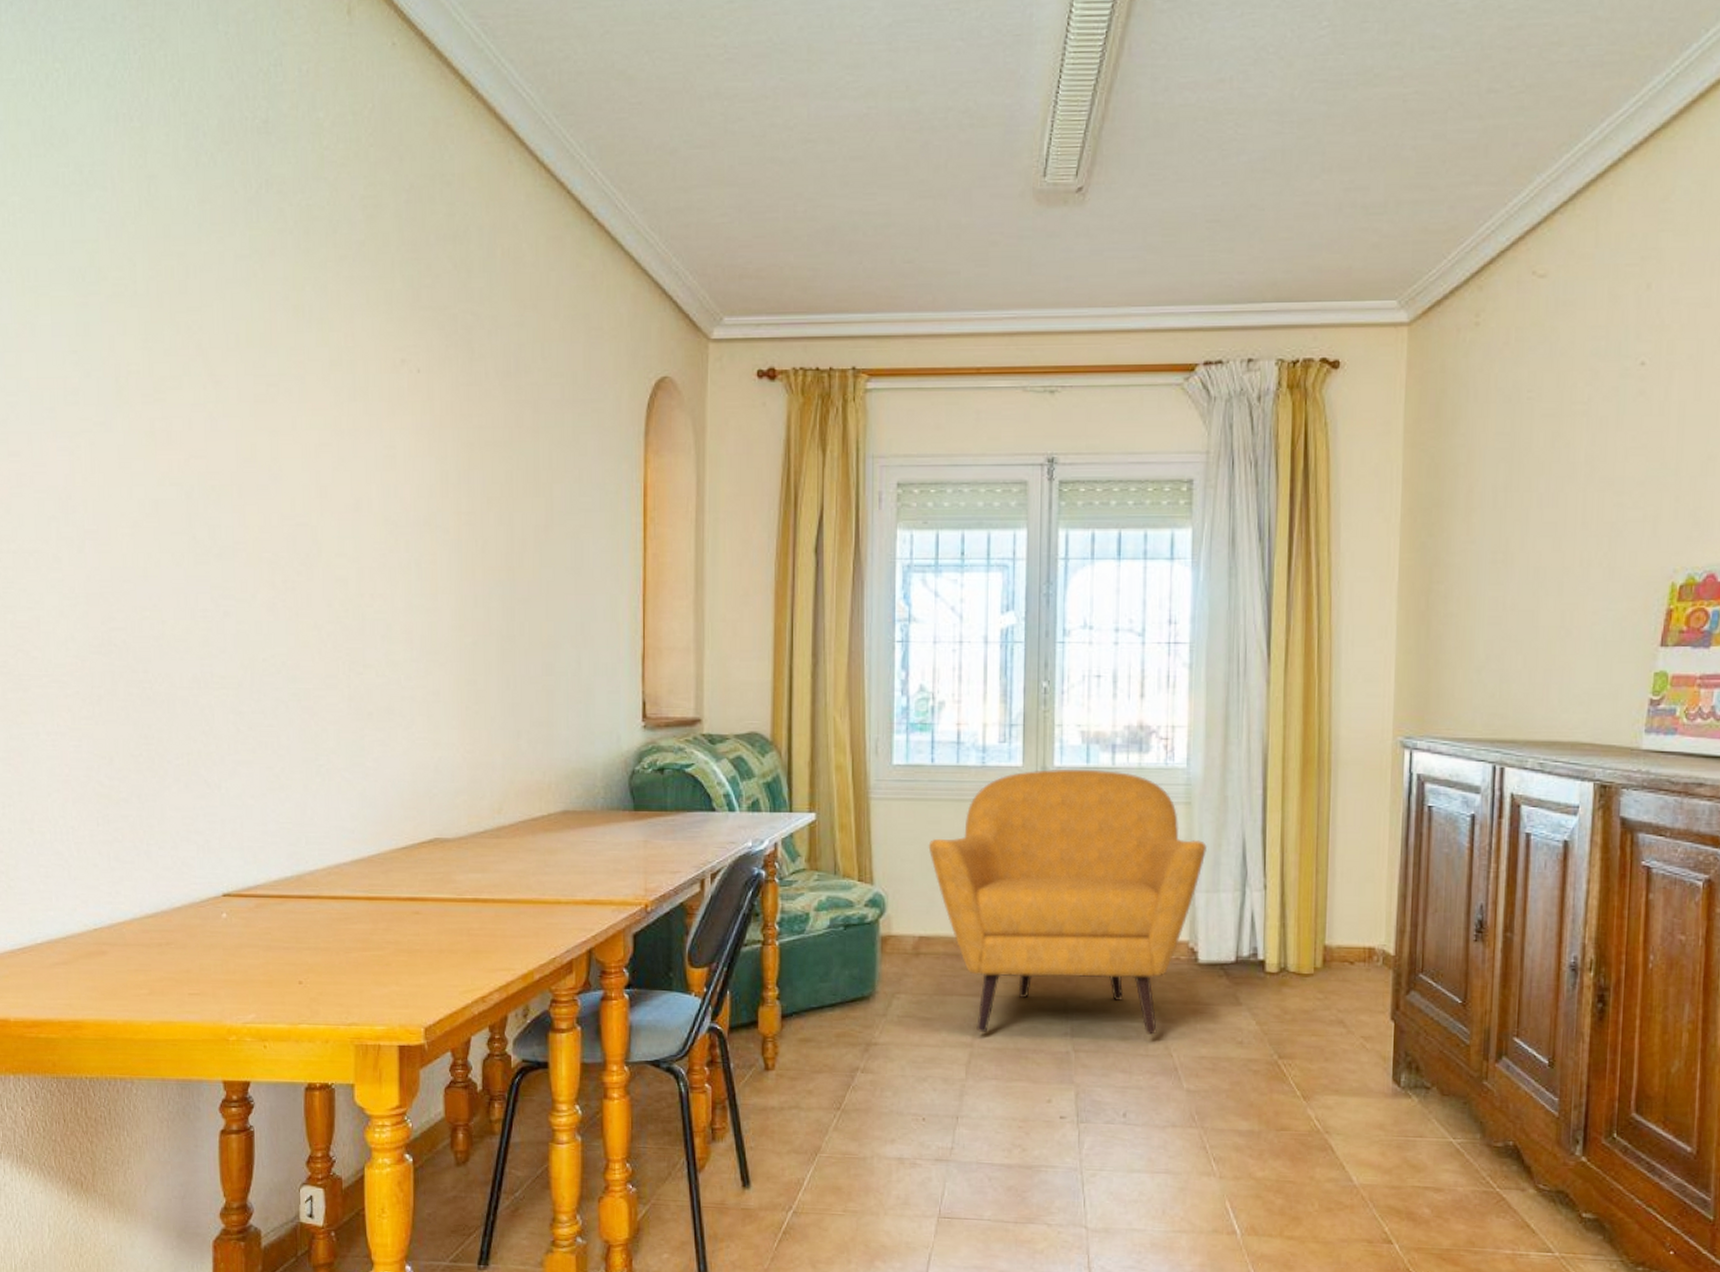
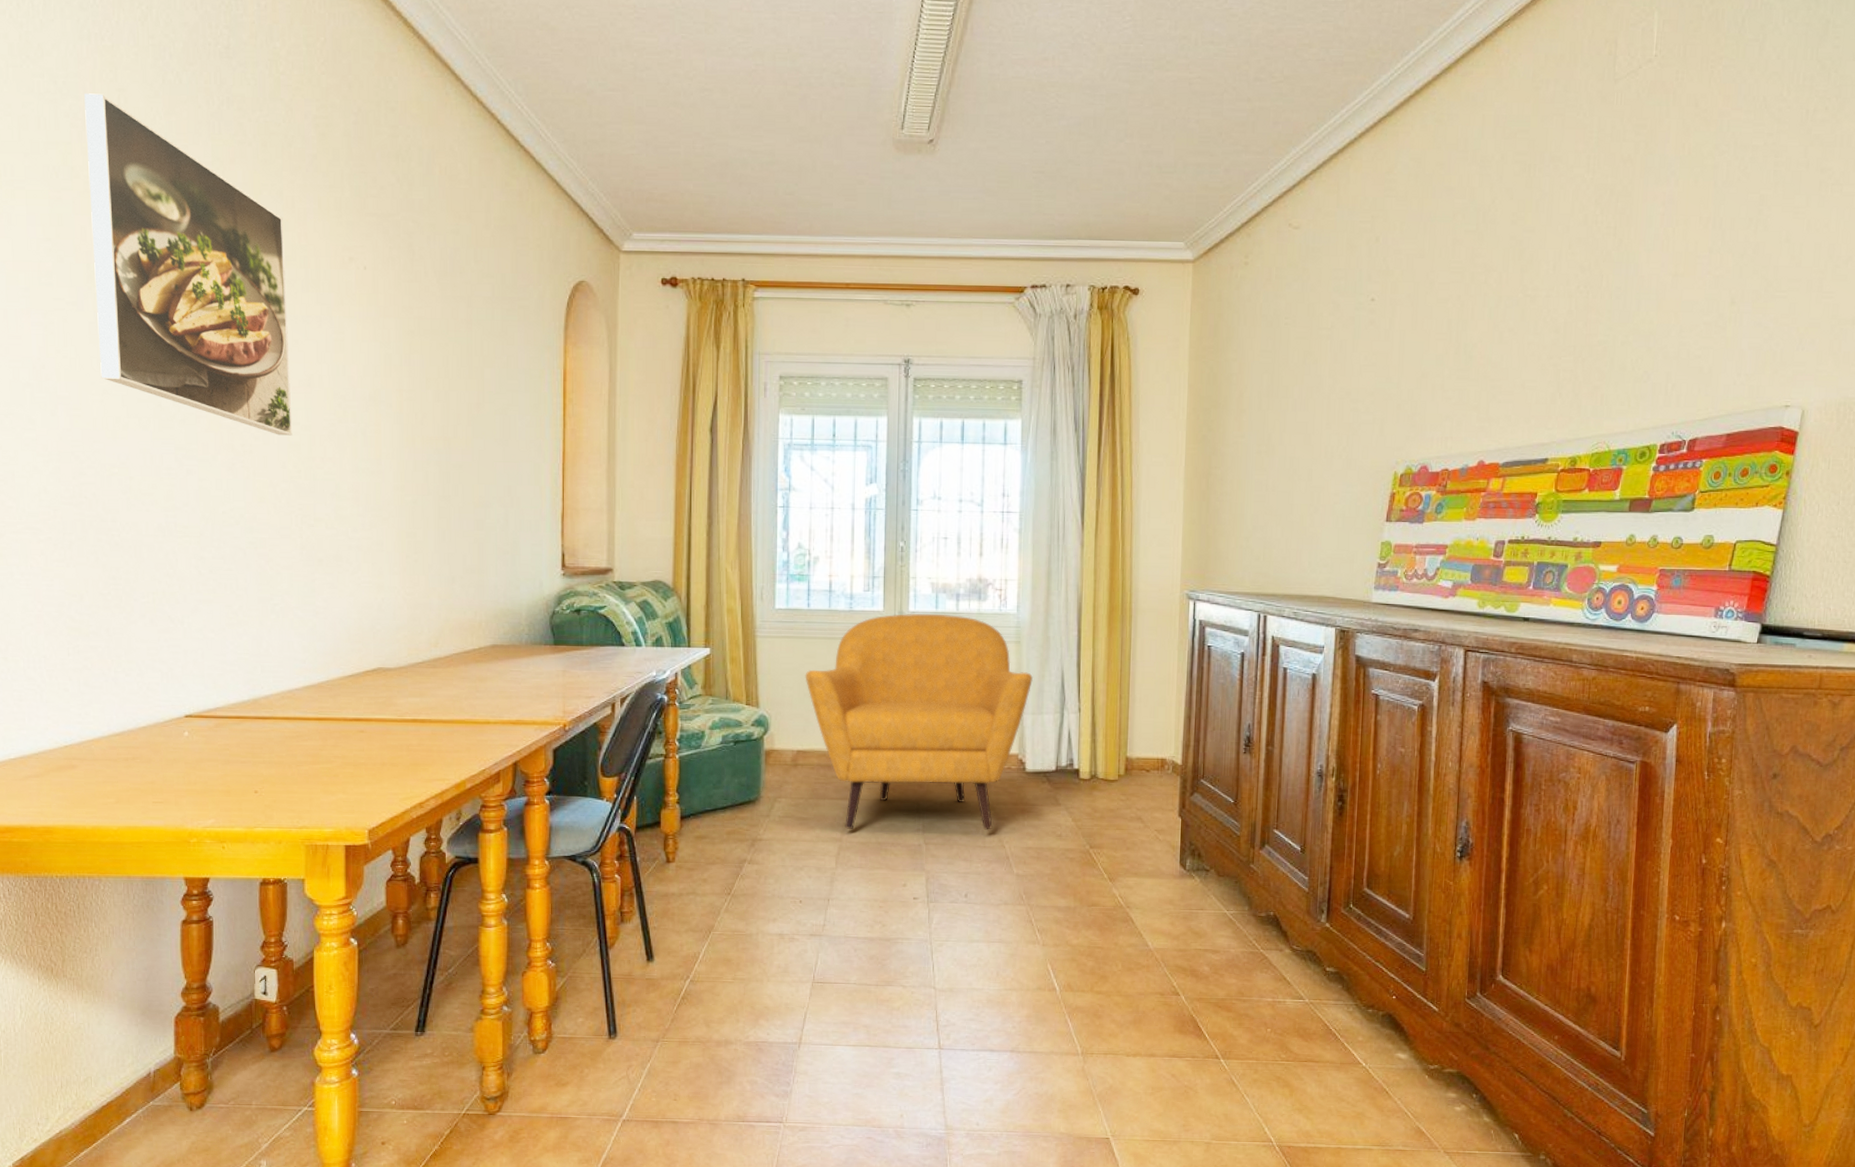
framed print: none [112,182,339,569] -> present [84,93,293,436]

